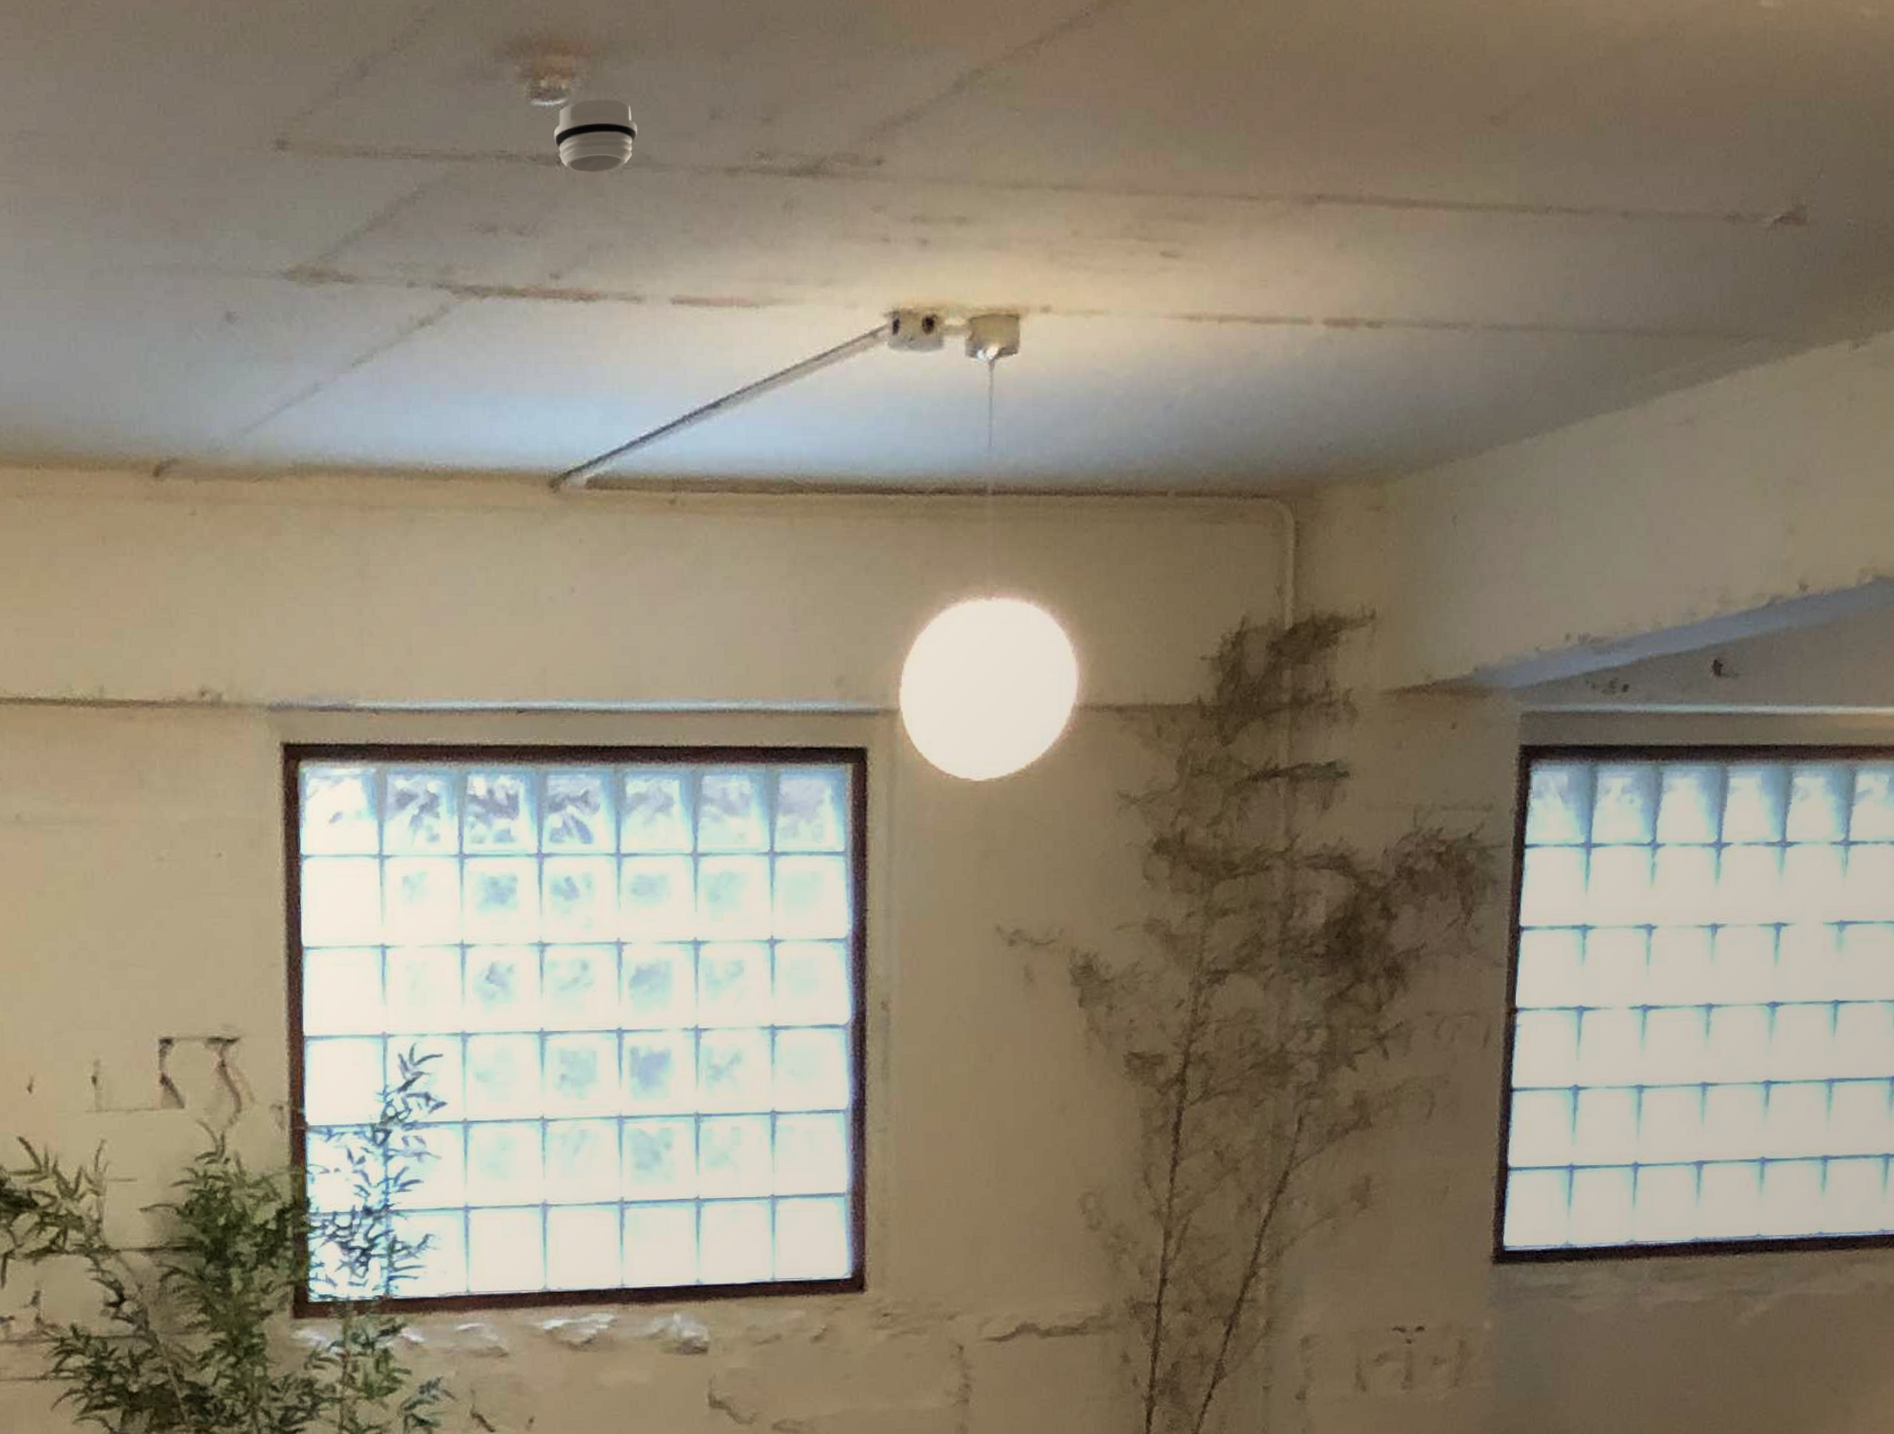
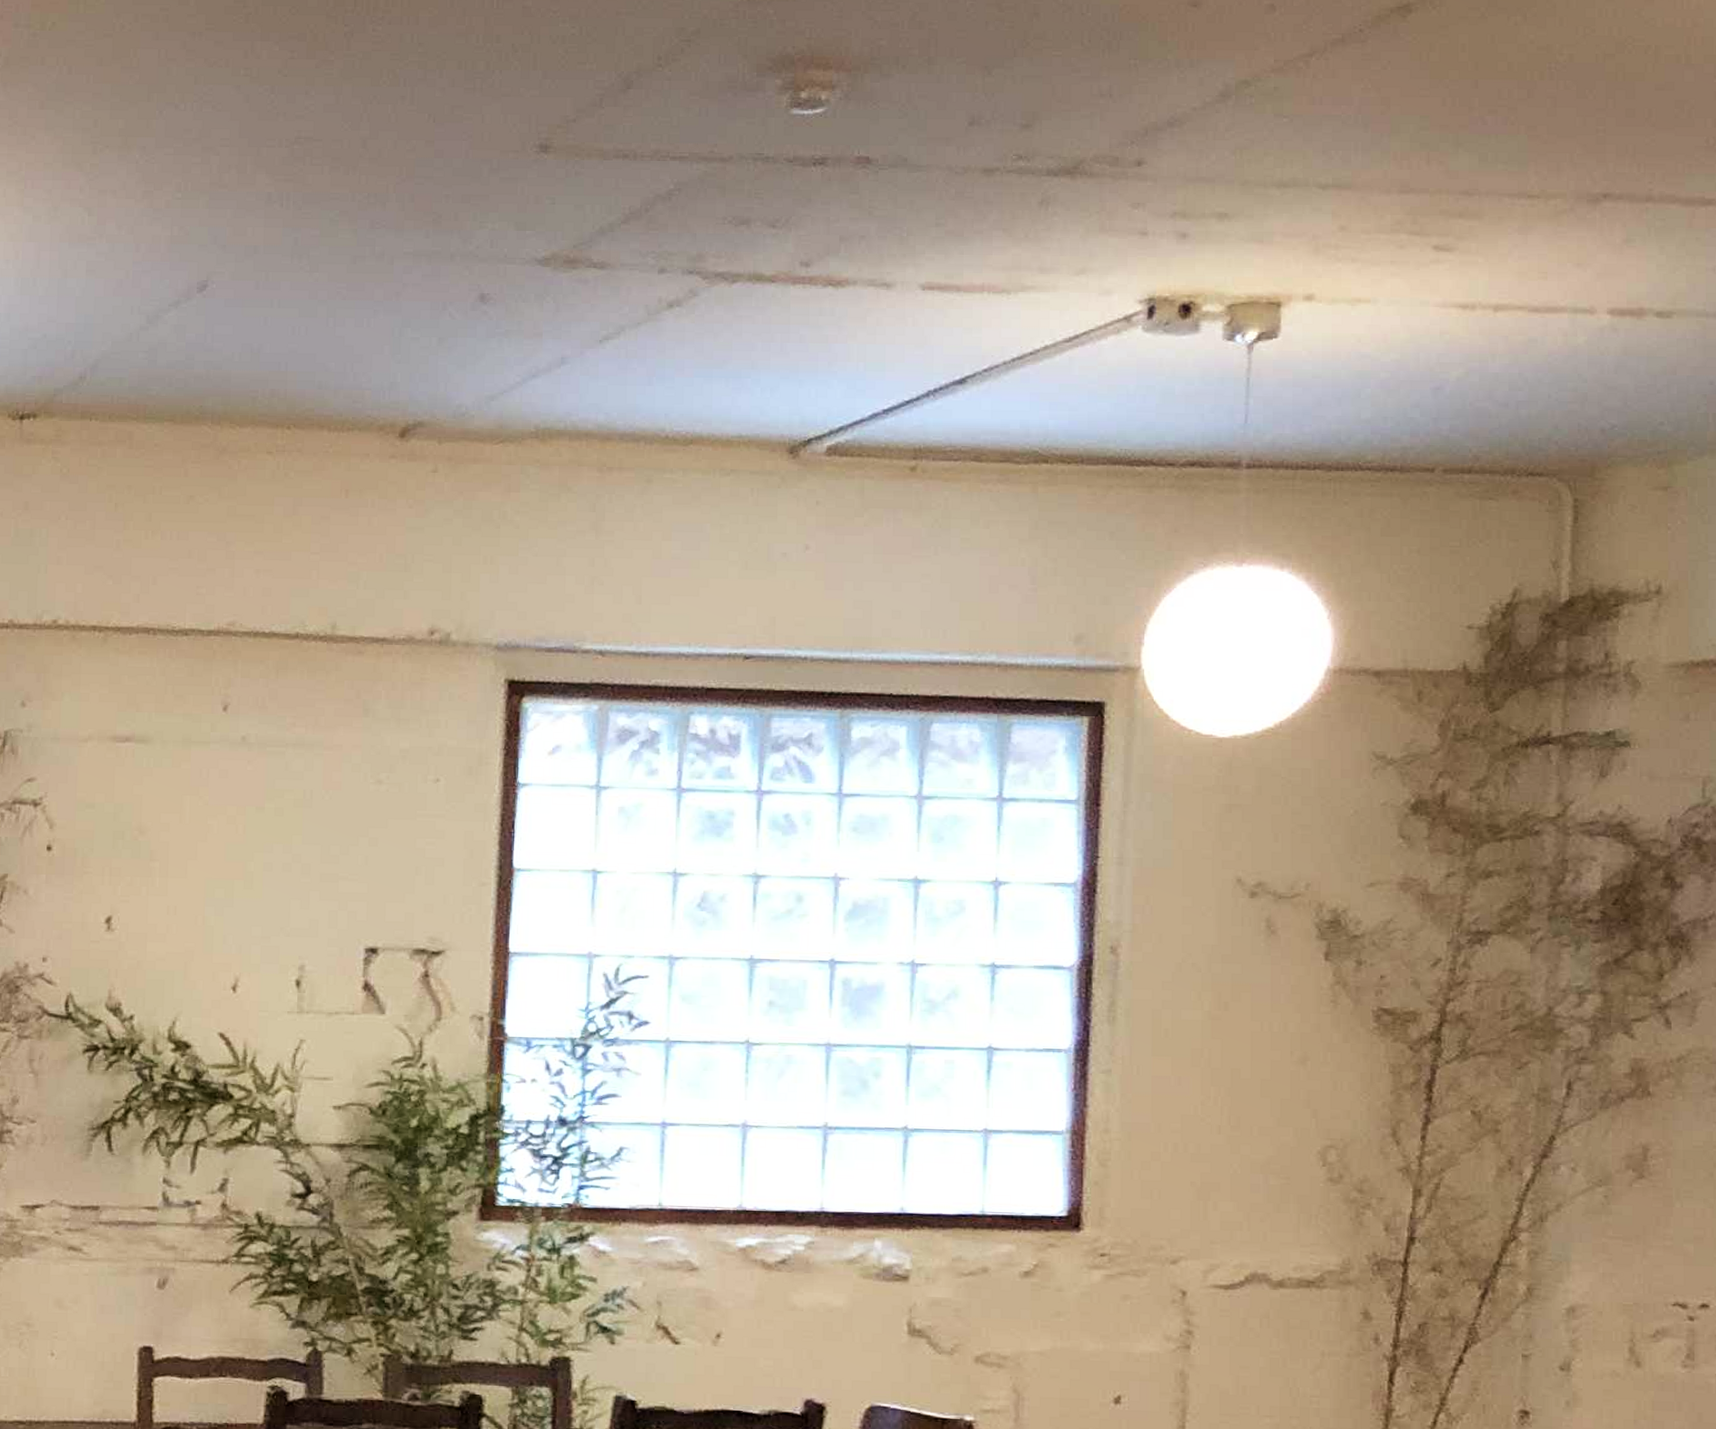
smoke detector: present [553,99,638,173] -> none [811,108,896,173]

